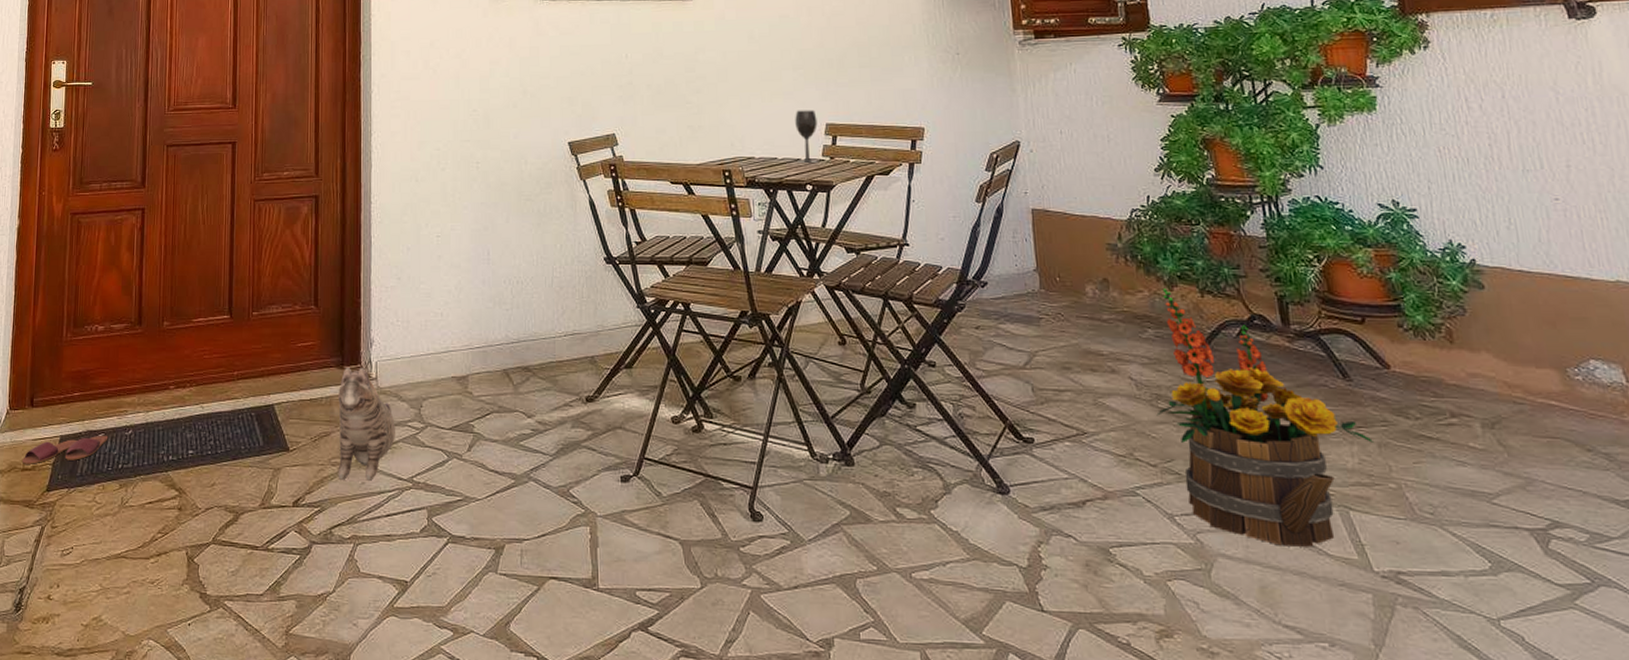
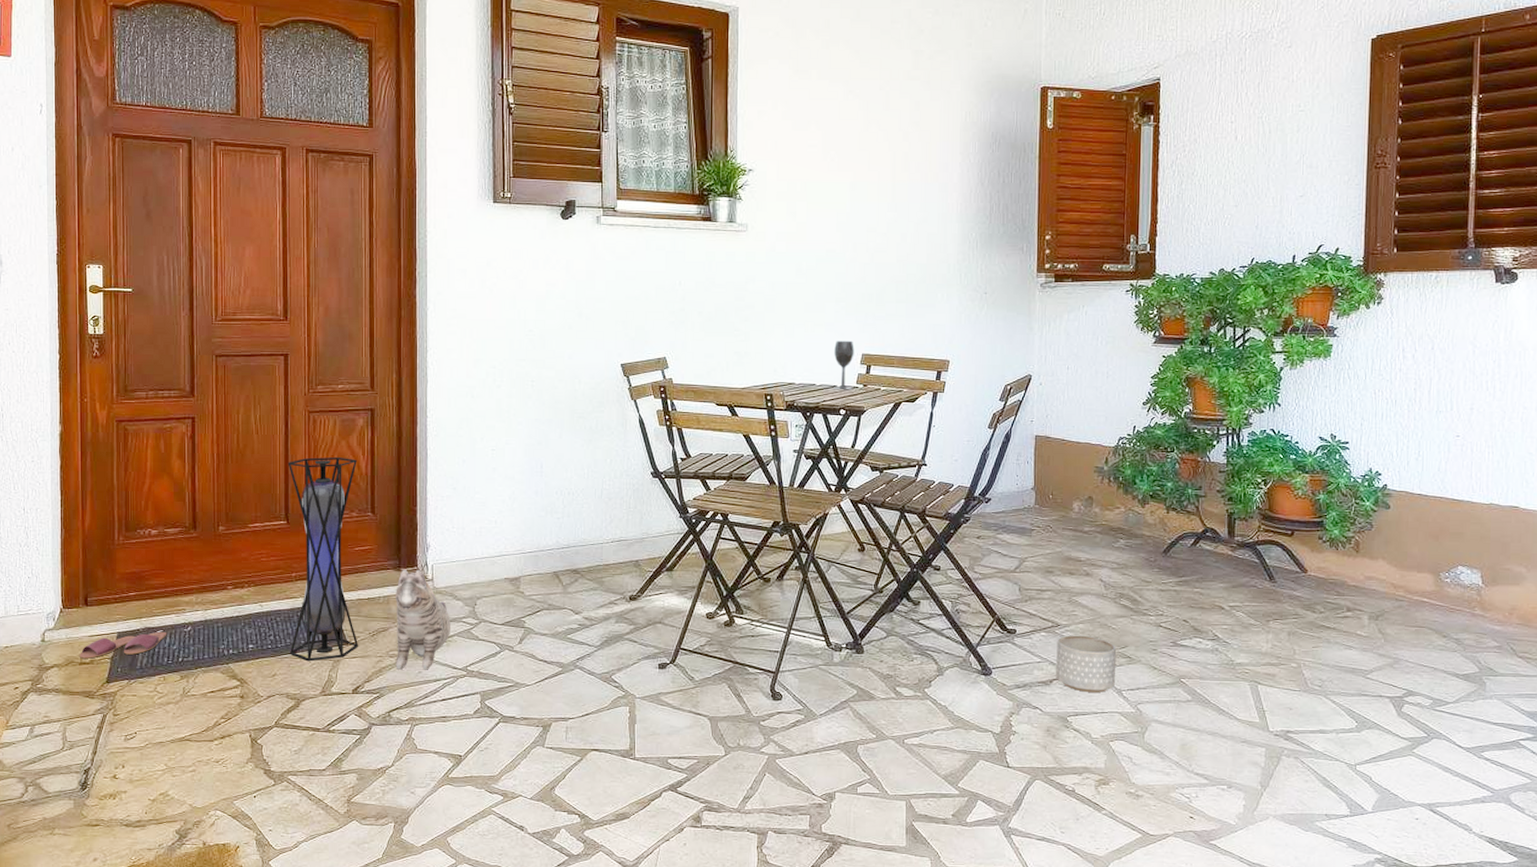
lantern: none [230,246,301,470] -> present [287,456,359,662]
planter: none [1085,445,1164,518] -> present [1056,635,1116,692]
sunflower: present [1156,289,1375,547] -> none [1118,506,1286,713]

